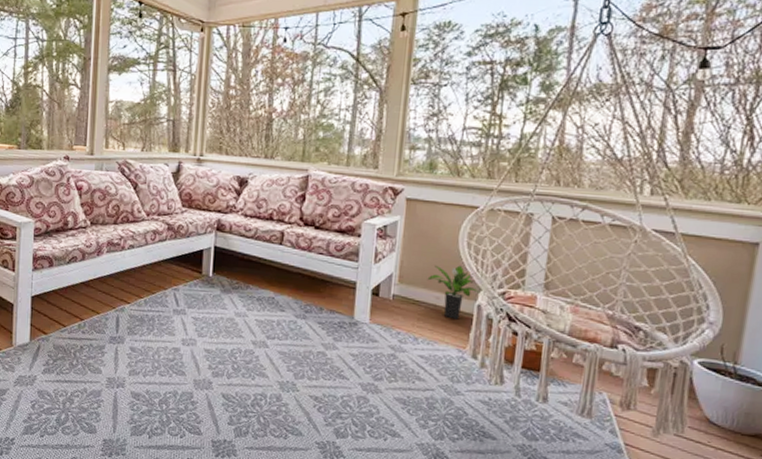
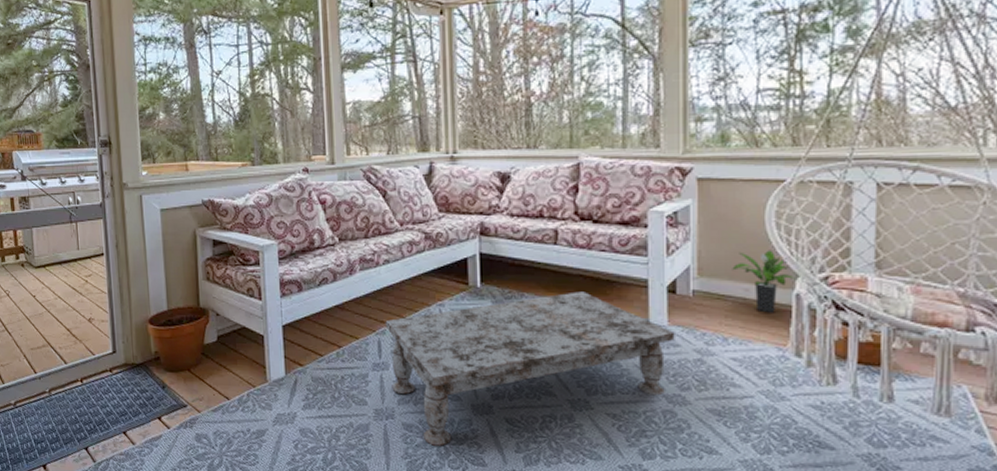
coffee table: none [124,287,375,415] -> present [385,291,675,446]

